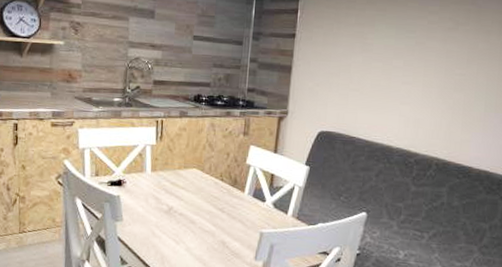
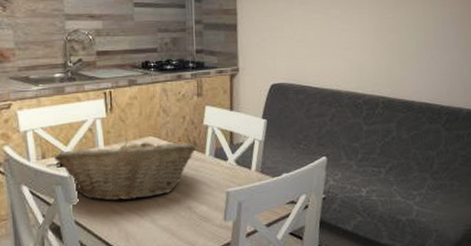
fruit basket: none [105,167,236,227] -> present [53,138,196,201]

